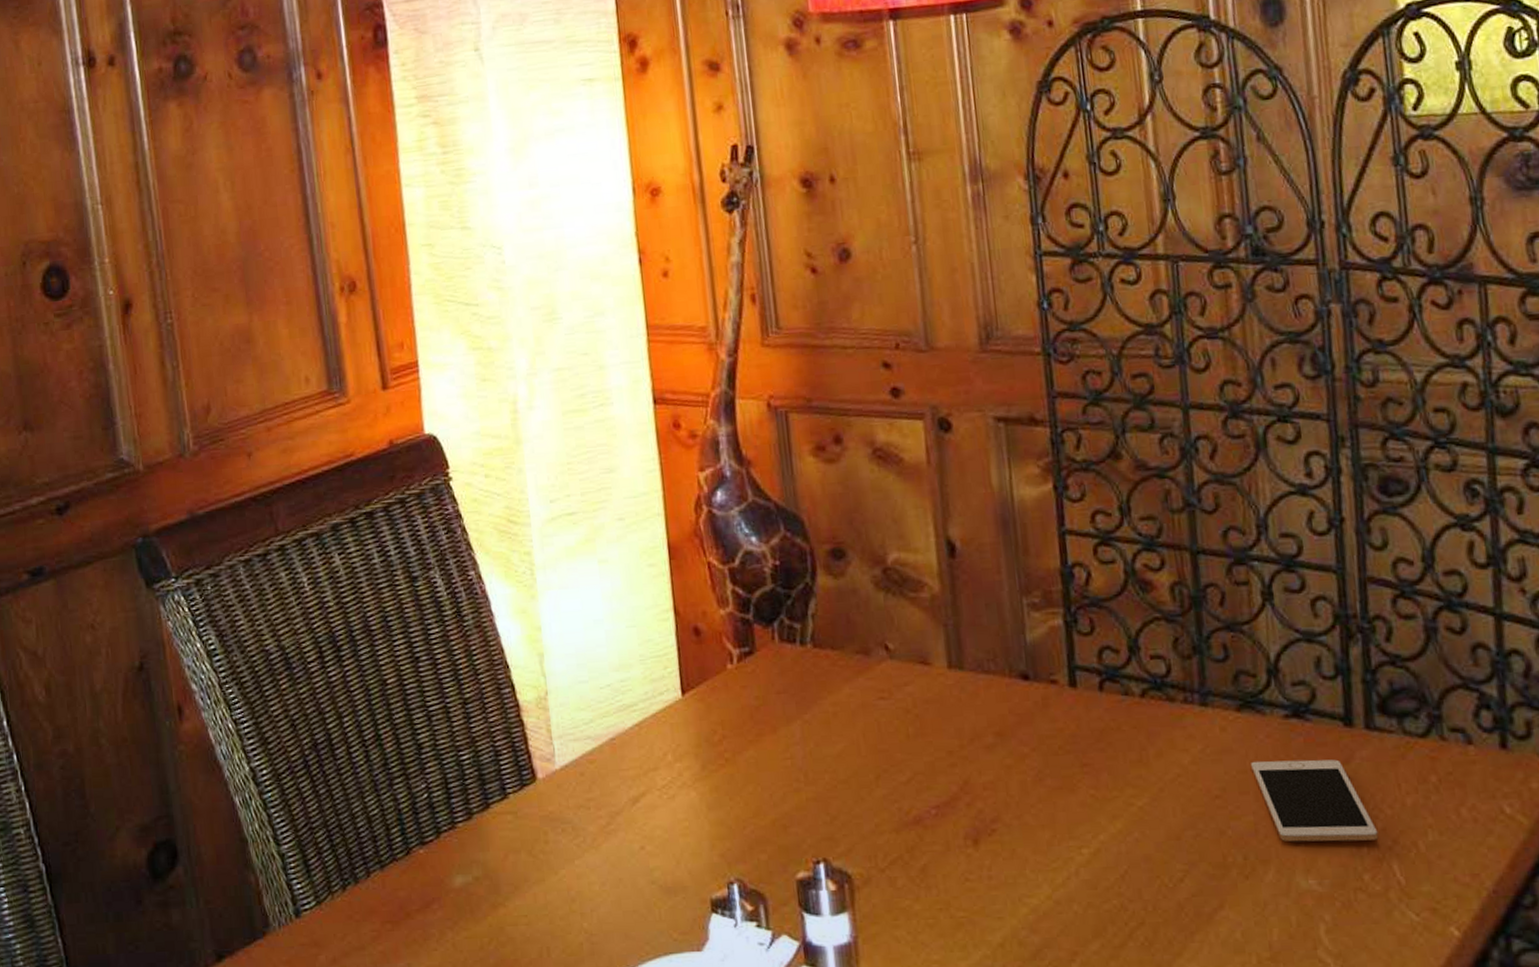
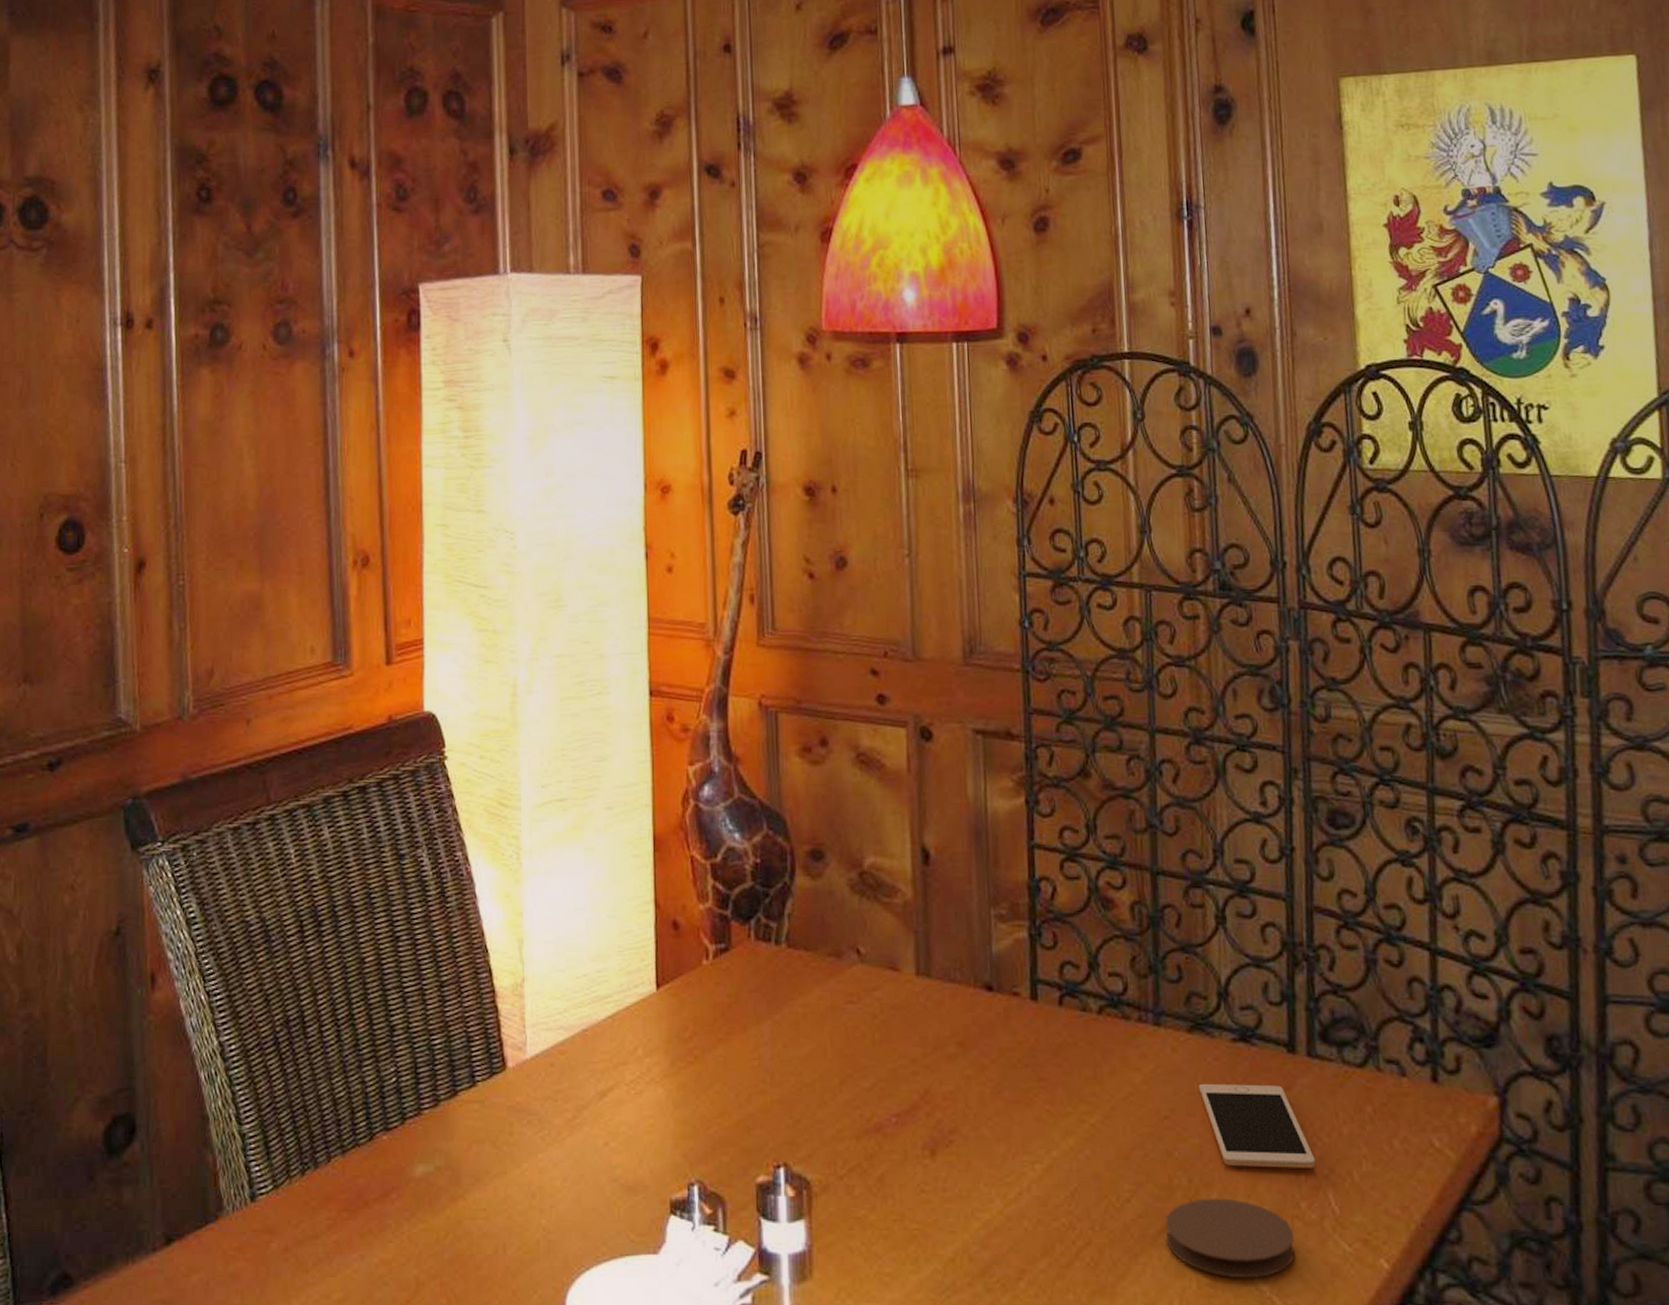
coaster: none [1221,873,1360,951] -> present [1165,1198,1295,1277]

